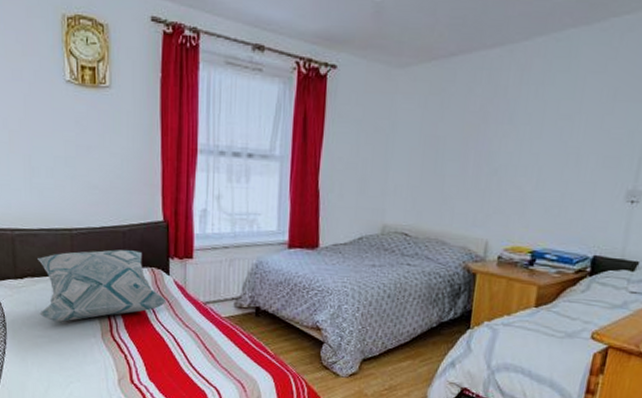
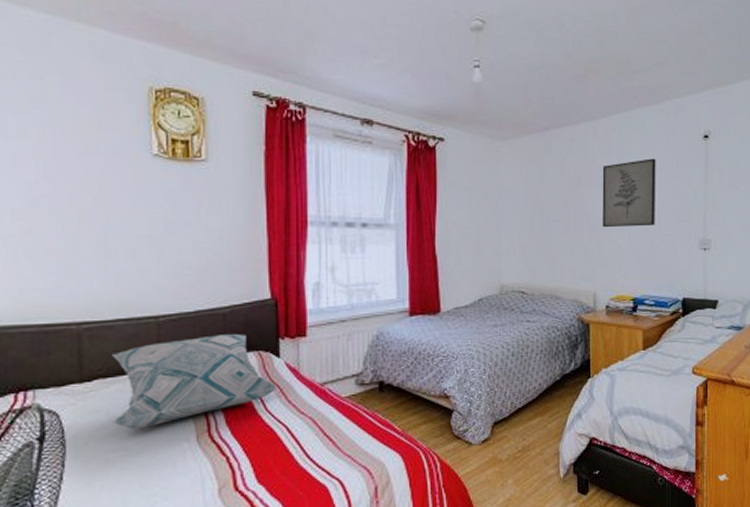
wall art: none [506,90,586,172] -> present [602,158,656,228]

